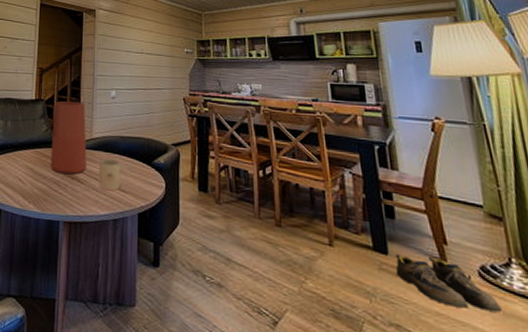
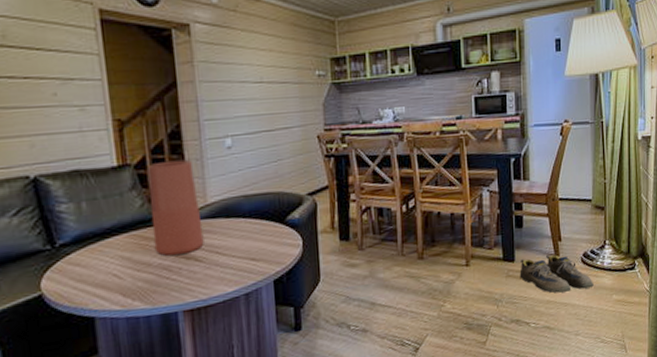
mug: present [99,159,129,191] -> none [220,225,259,264]

